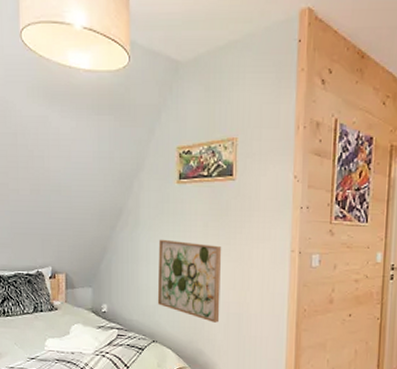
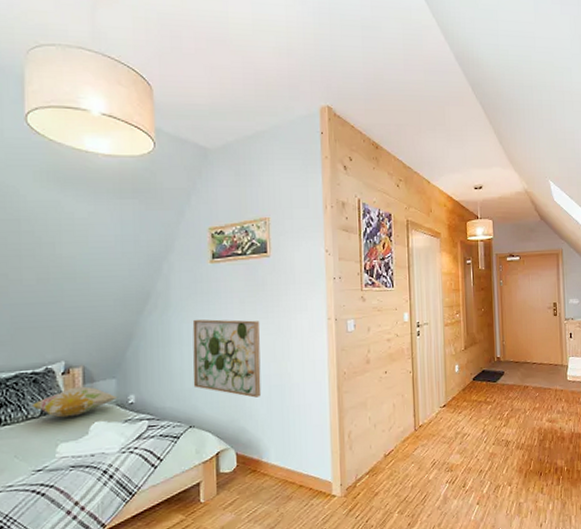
decorative pillow: none [27,290,94,317] -> present [32,386,118,418]

